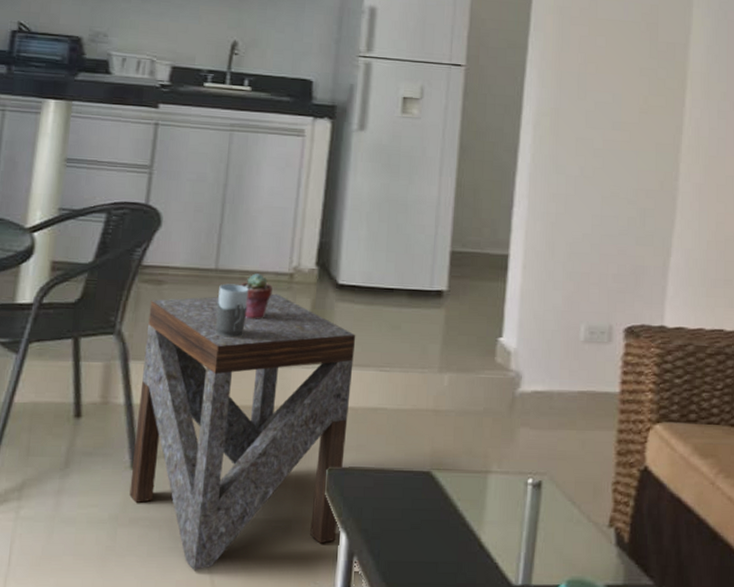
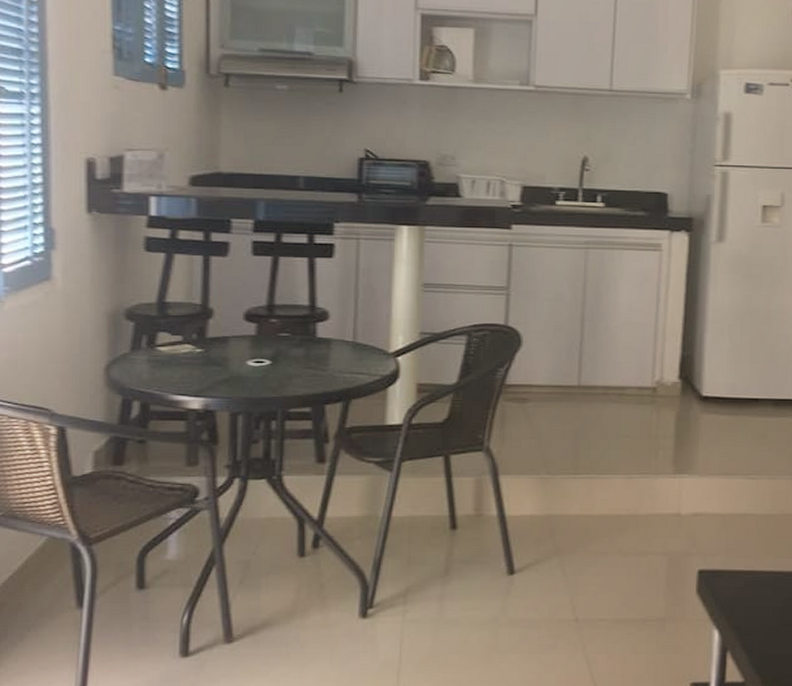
side table: present [129,293,356,570] -> none [508,407,722,665]
mug: present [215,283,249,338] -> none [581,399,612,451]
potted succulent: present [240,273,273,320] -> none [604,389,636,433]

